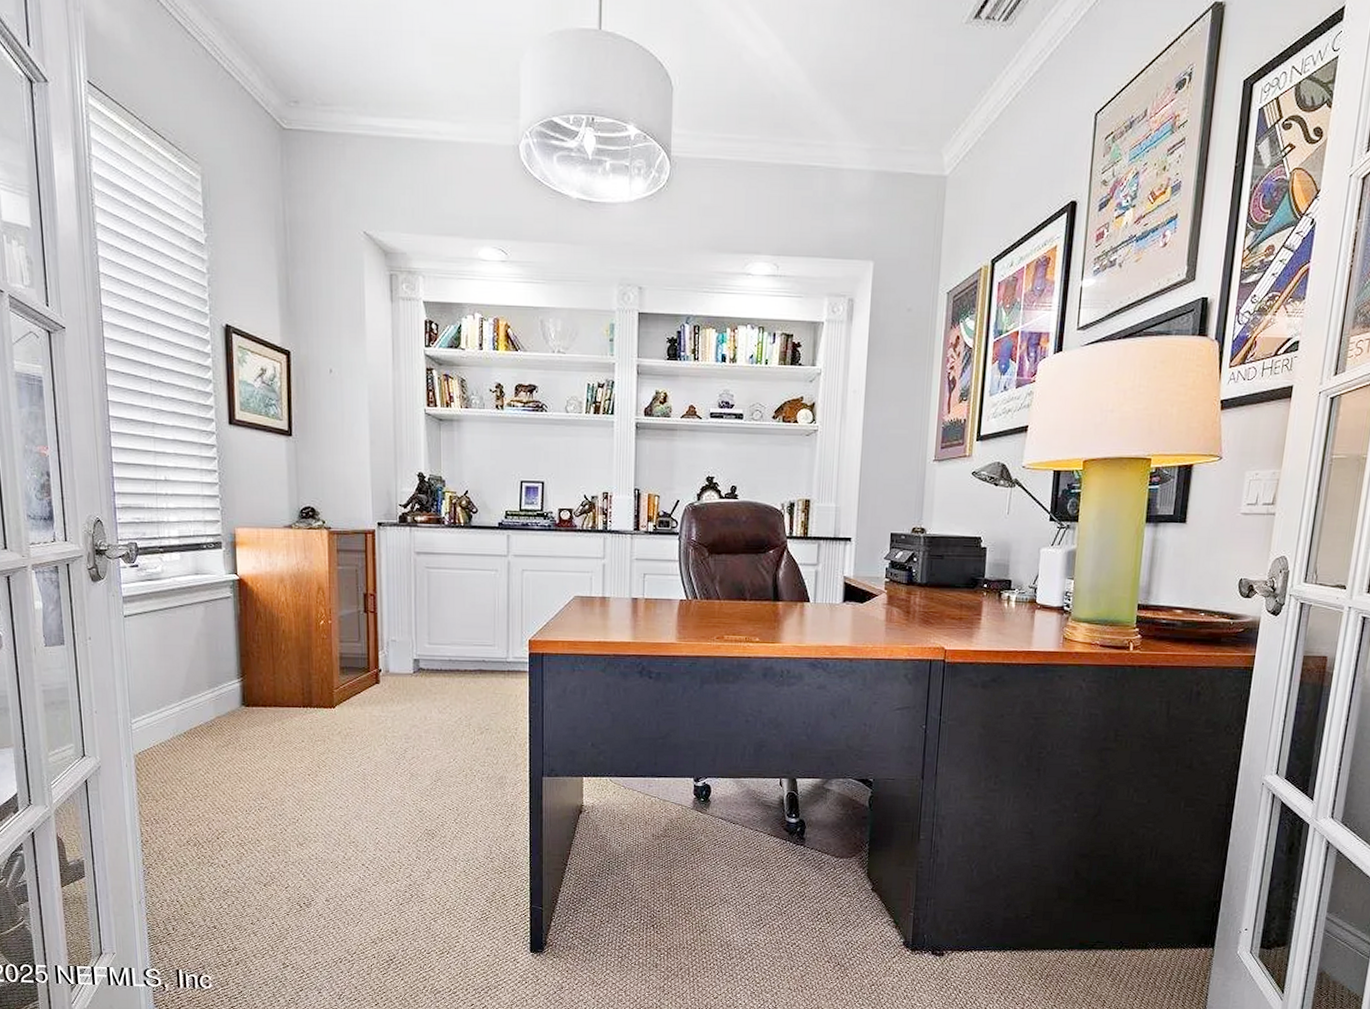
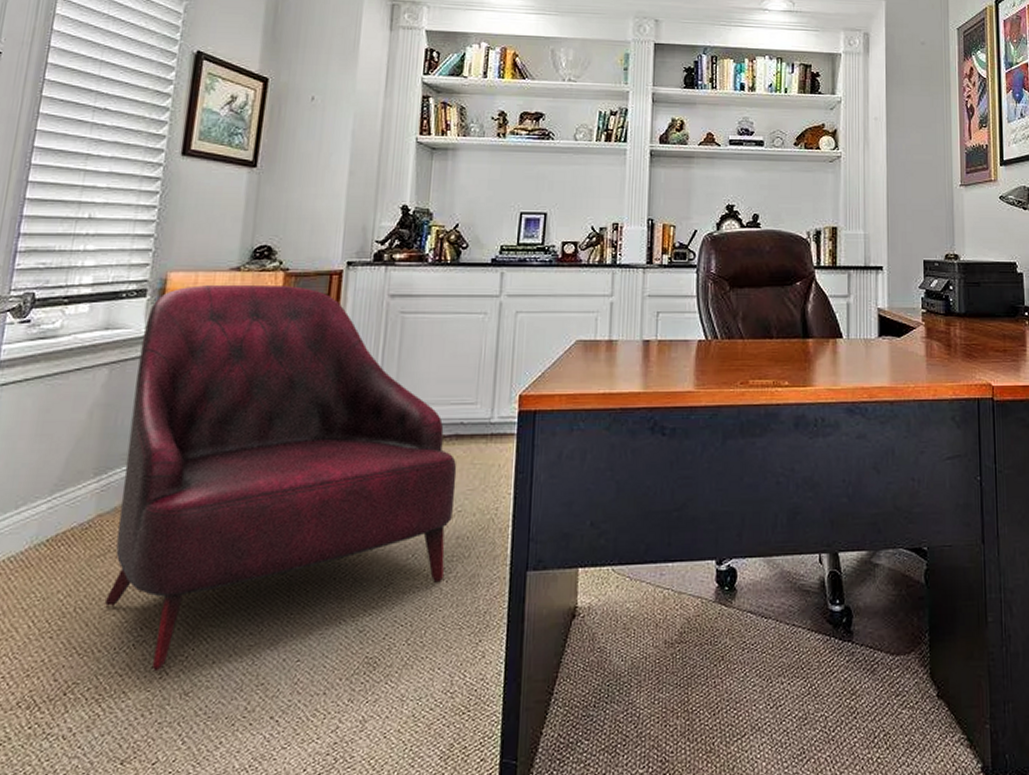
armchair: none [225,540,483,828] -> present [104,285,457,672]

